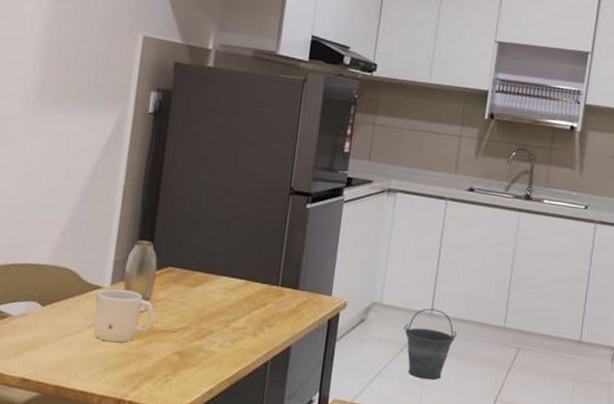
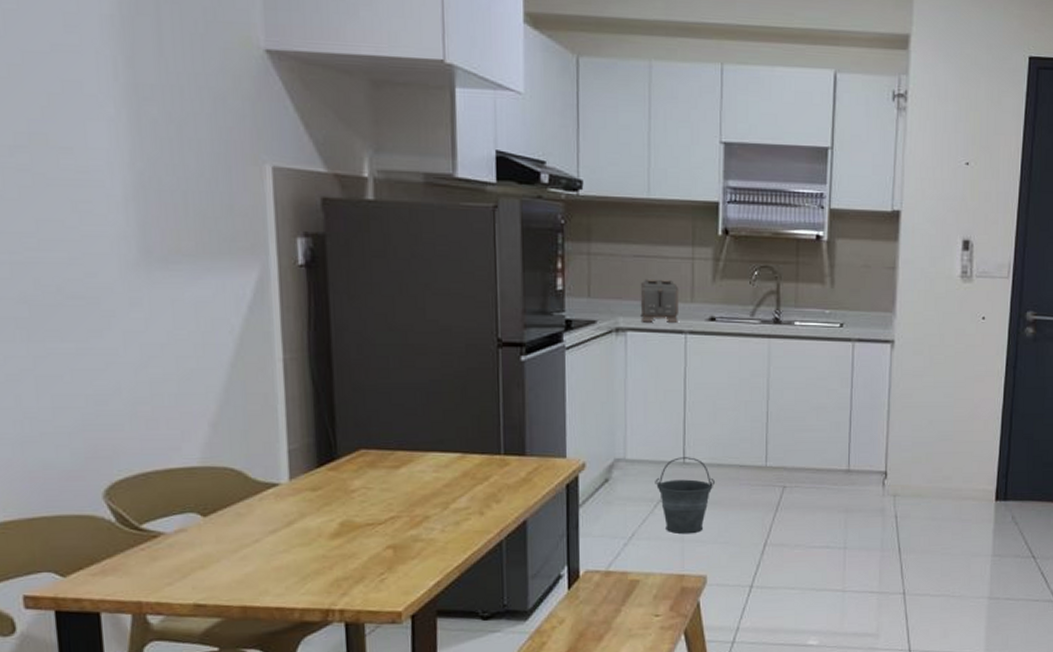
mug: present [93,289,154,343] -> none [274,484,352,547]
vase: present [123,240,158,312] -> none [304,422,347,506]
toaster: none [410,150,446,191] -> present [640,279,680,324]

